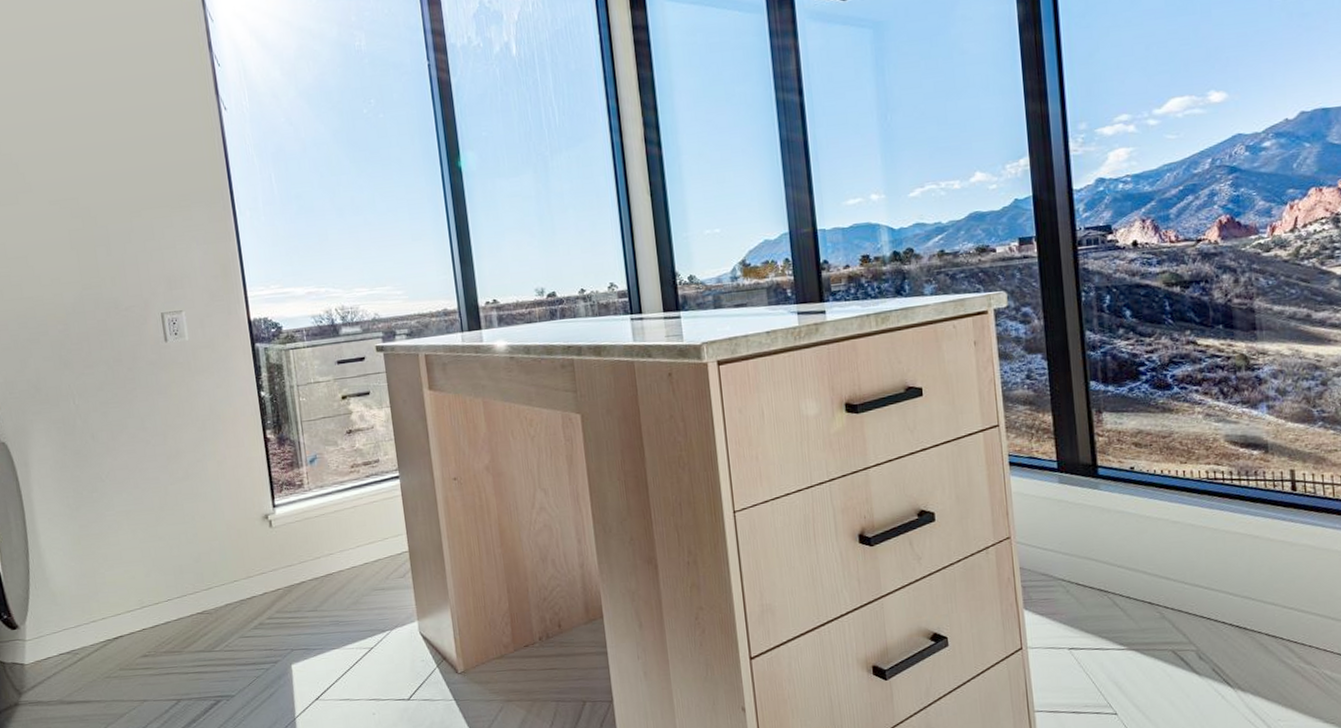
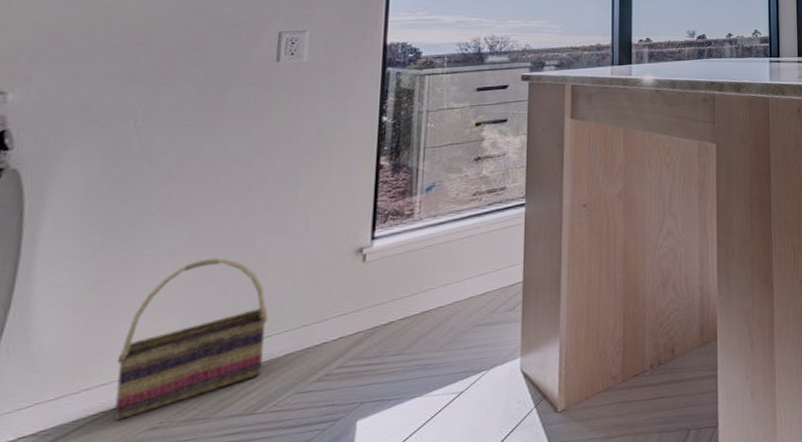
basket: none [108,519,212,647] -> present [114,257,268,421]

